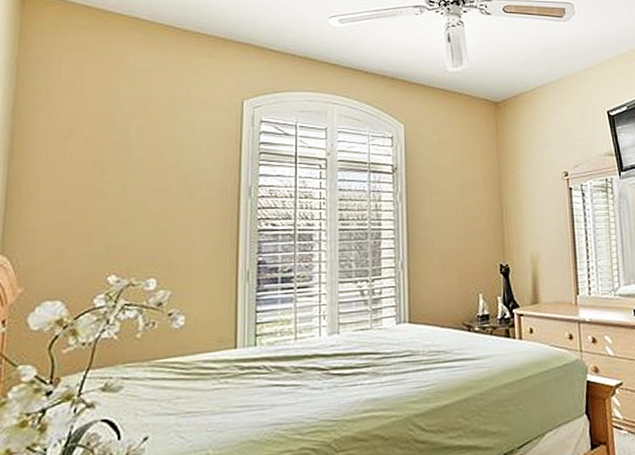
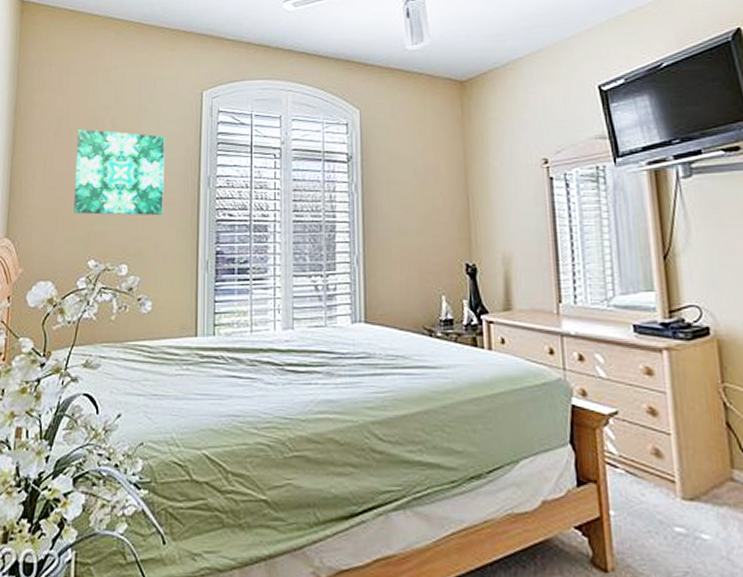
wall art: none [90,135,200,227] -> present [74,129,165,216]

